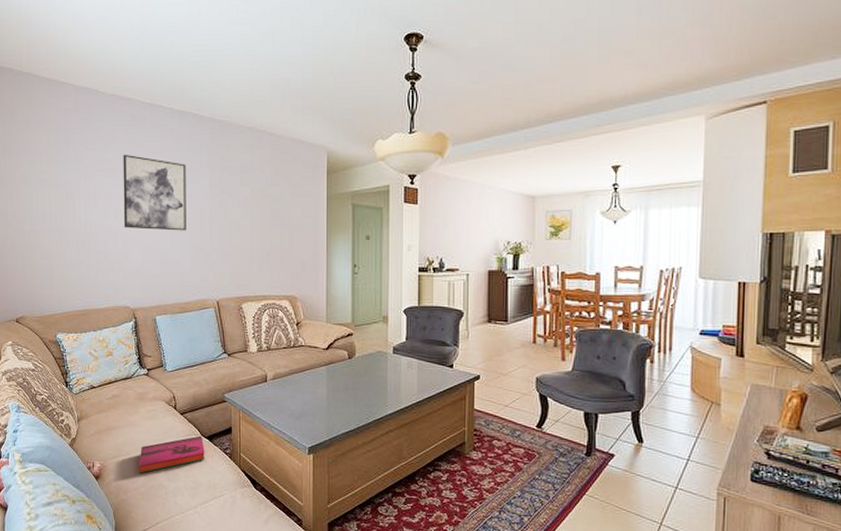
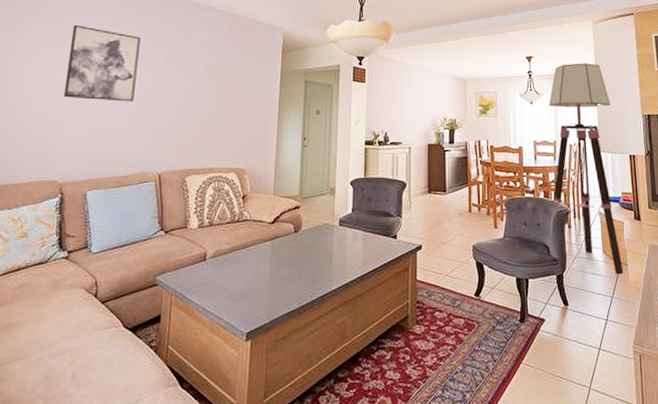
hardback book: present [139,435,205,474] -> none [39,327,126,381]
floor lamp: none [635,170,720,415] -> present [549,63,624,275]

